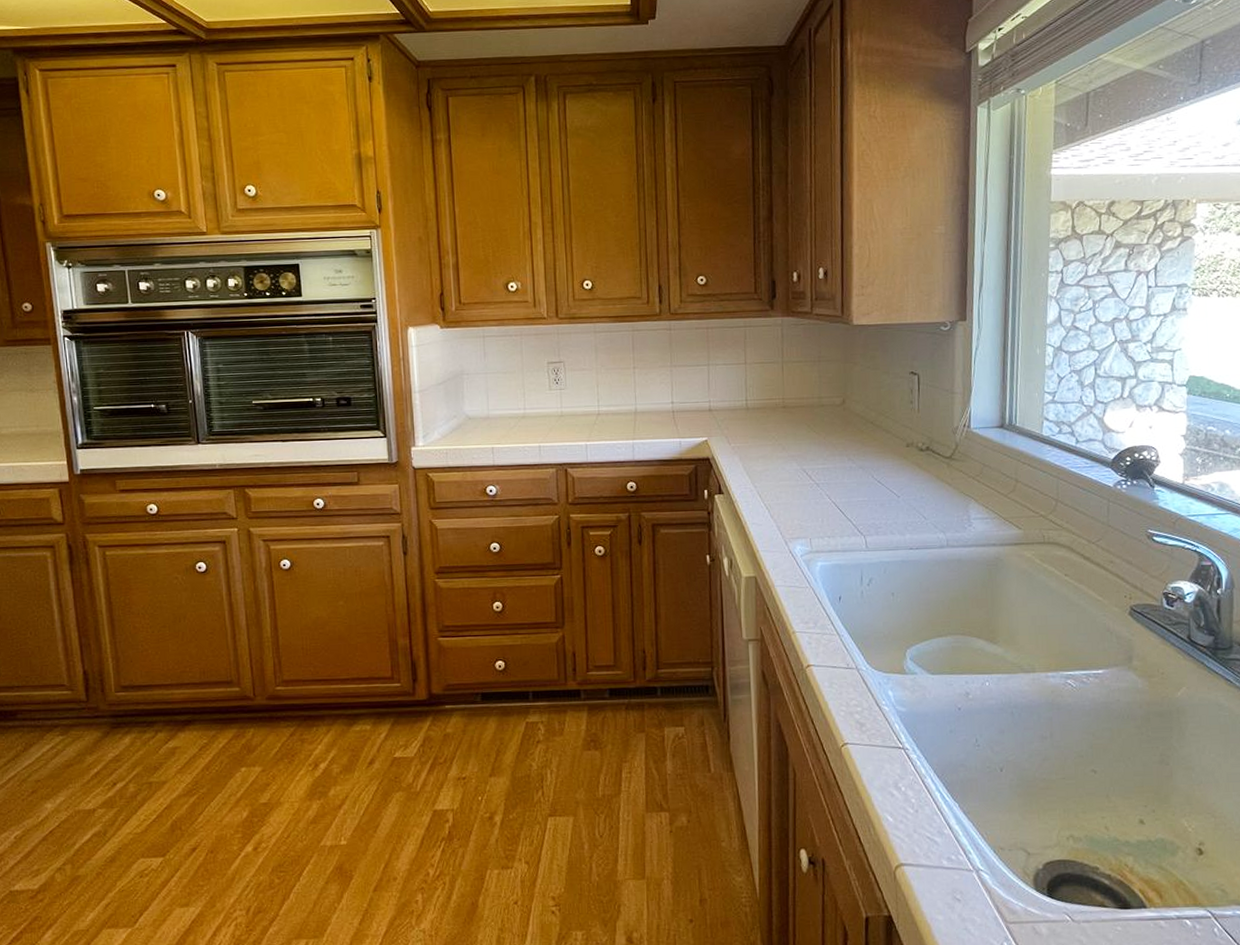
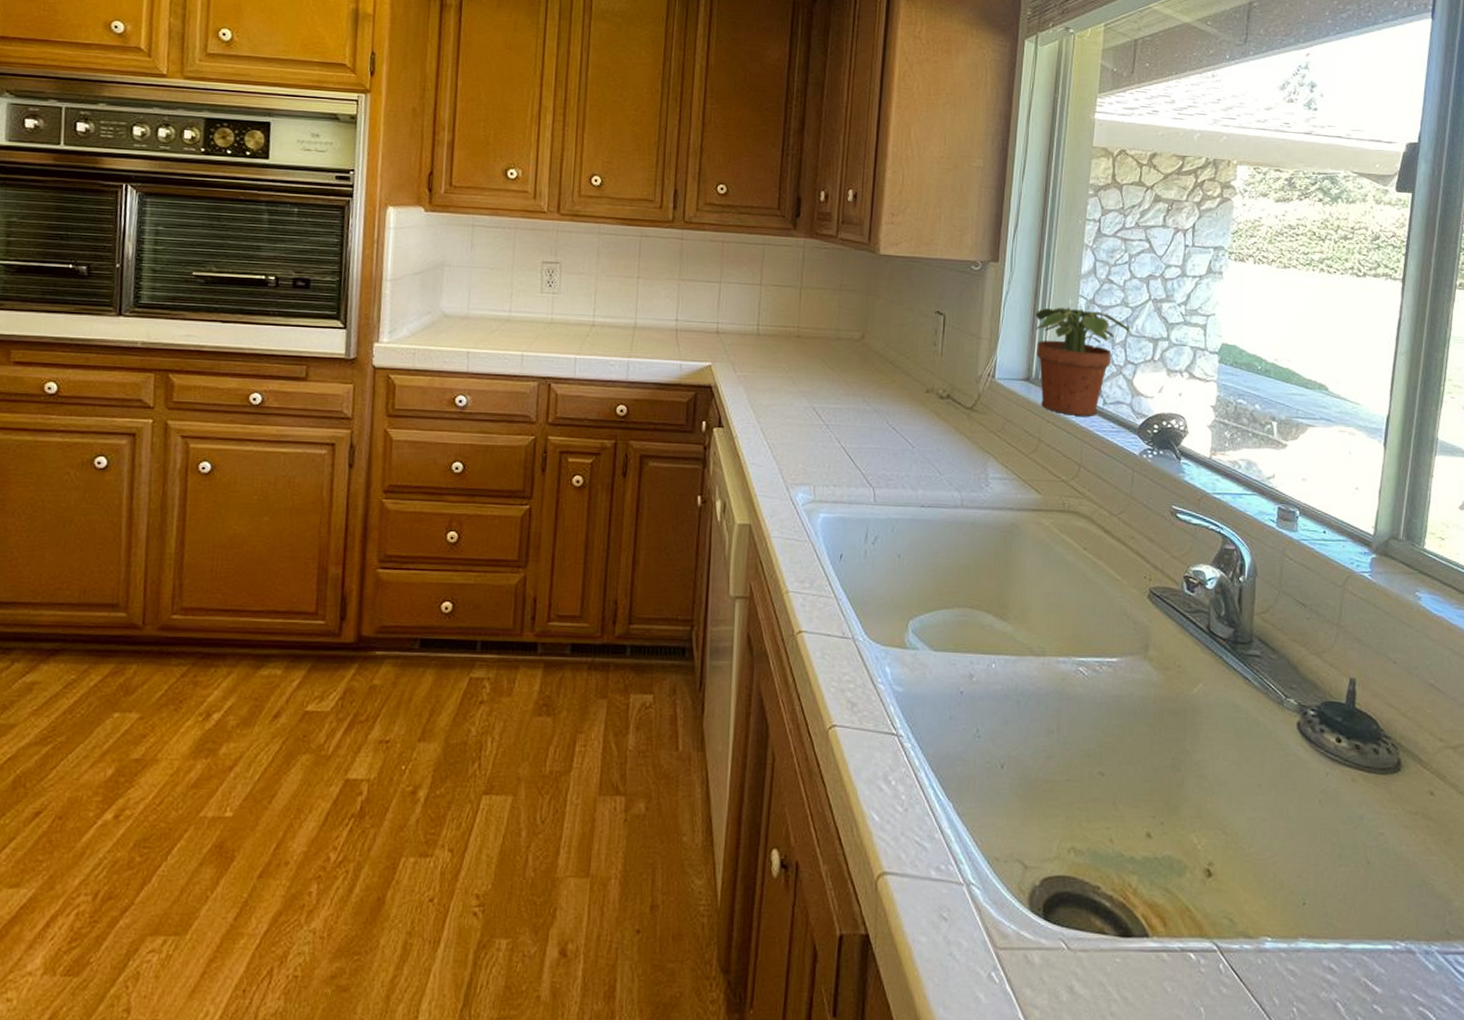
potted plant: none [1004,356,1098,456] -> present [1035,307,1130,416]

